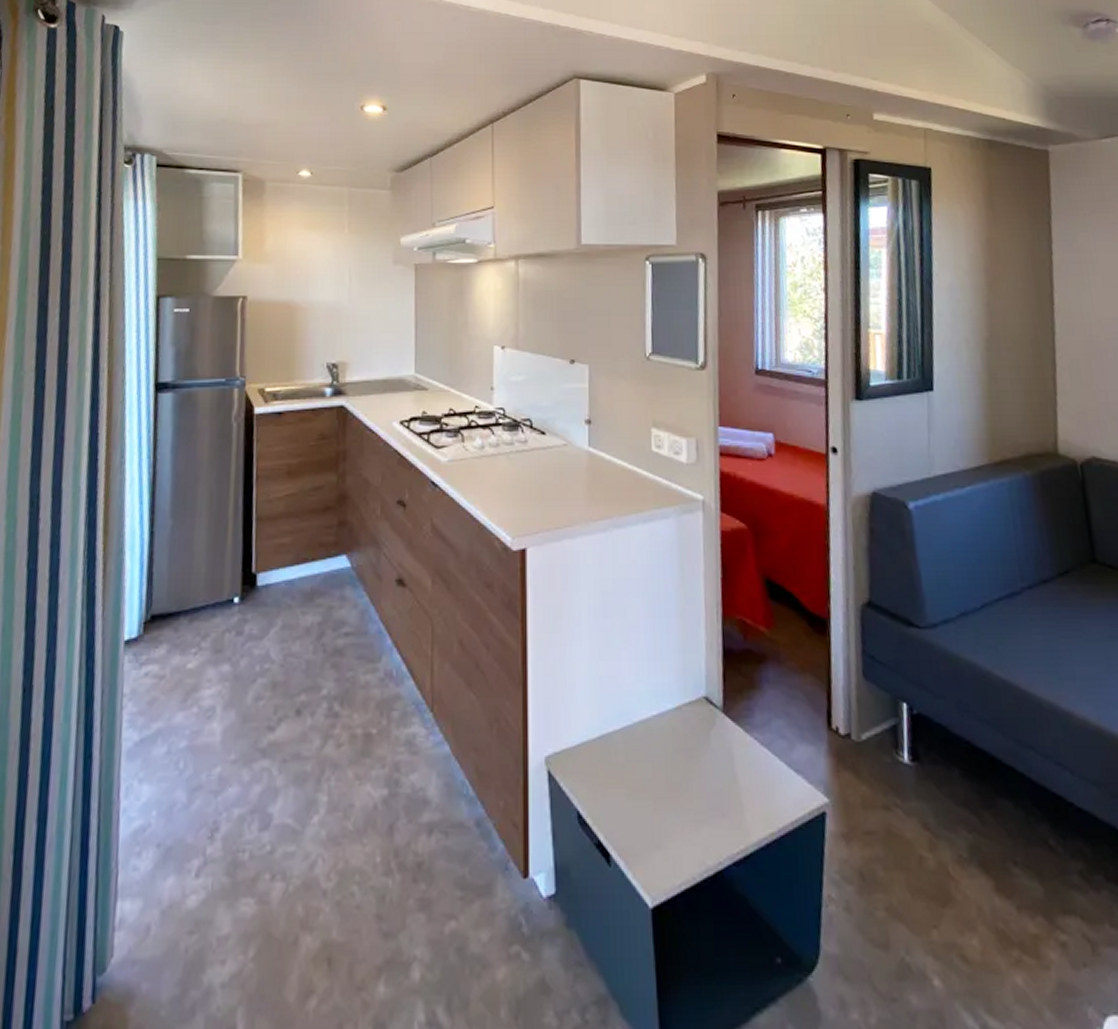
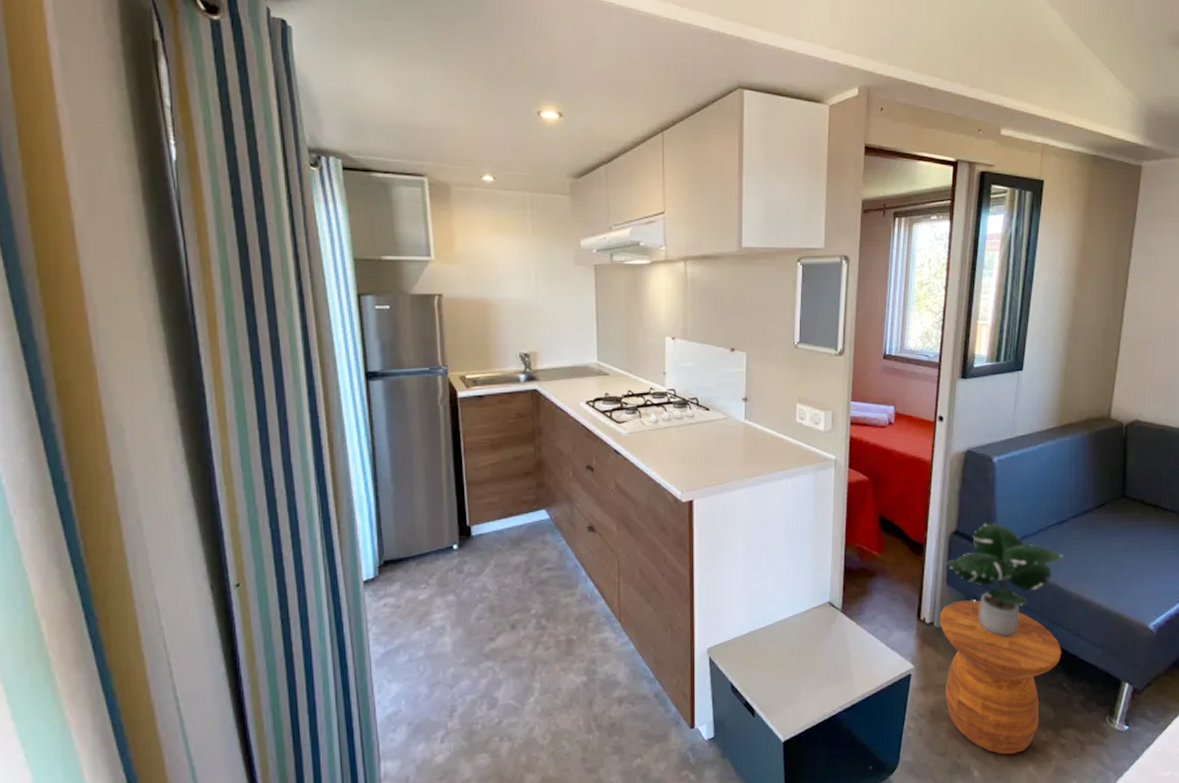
side table: none [858,703,1041,954] -> present [940,600,1062,755]
potted plant: none [860,592,1022,761] -> present [946,523,1063,637]

